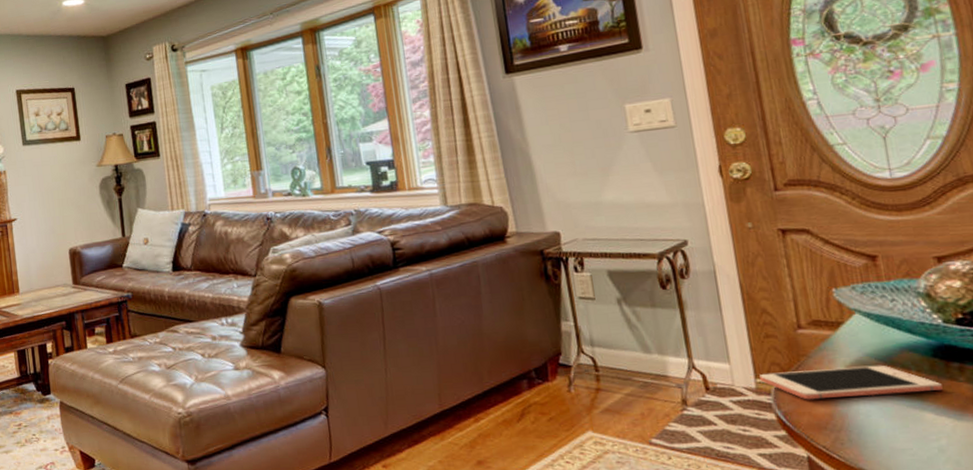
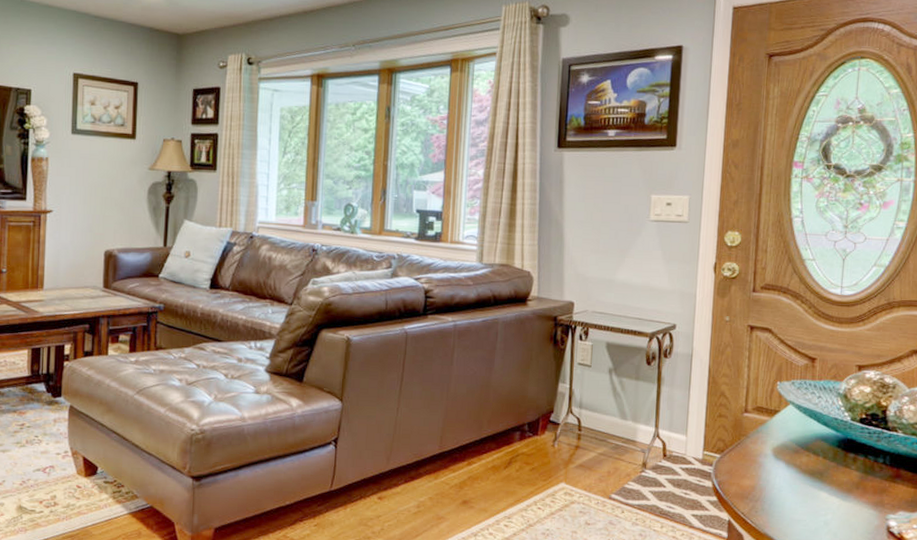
cell phone: present [759,365,943,400] -> none [707,447,838,475]

